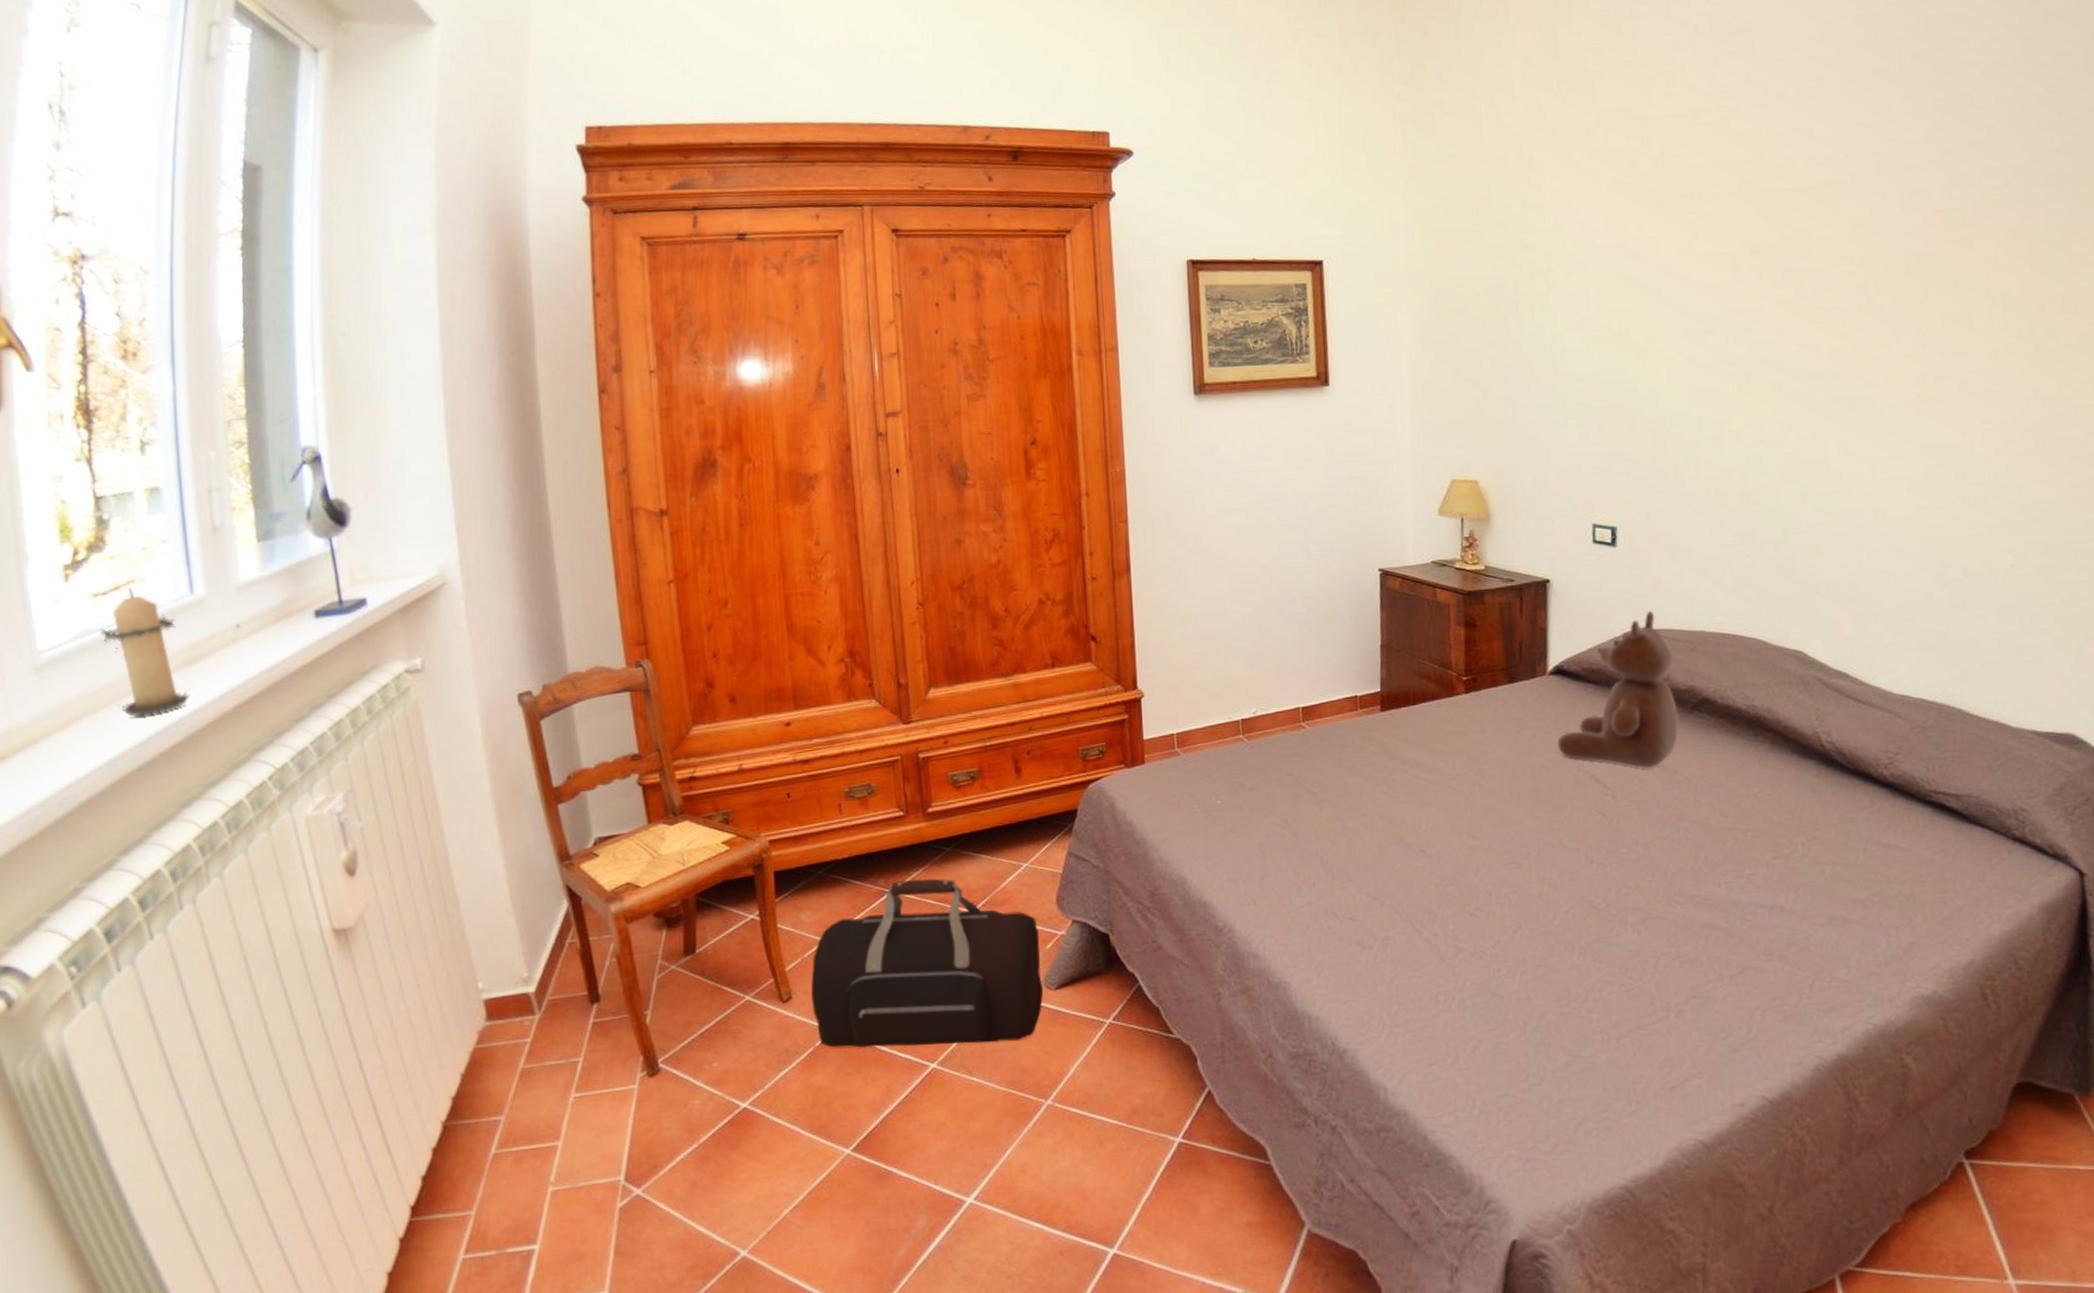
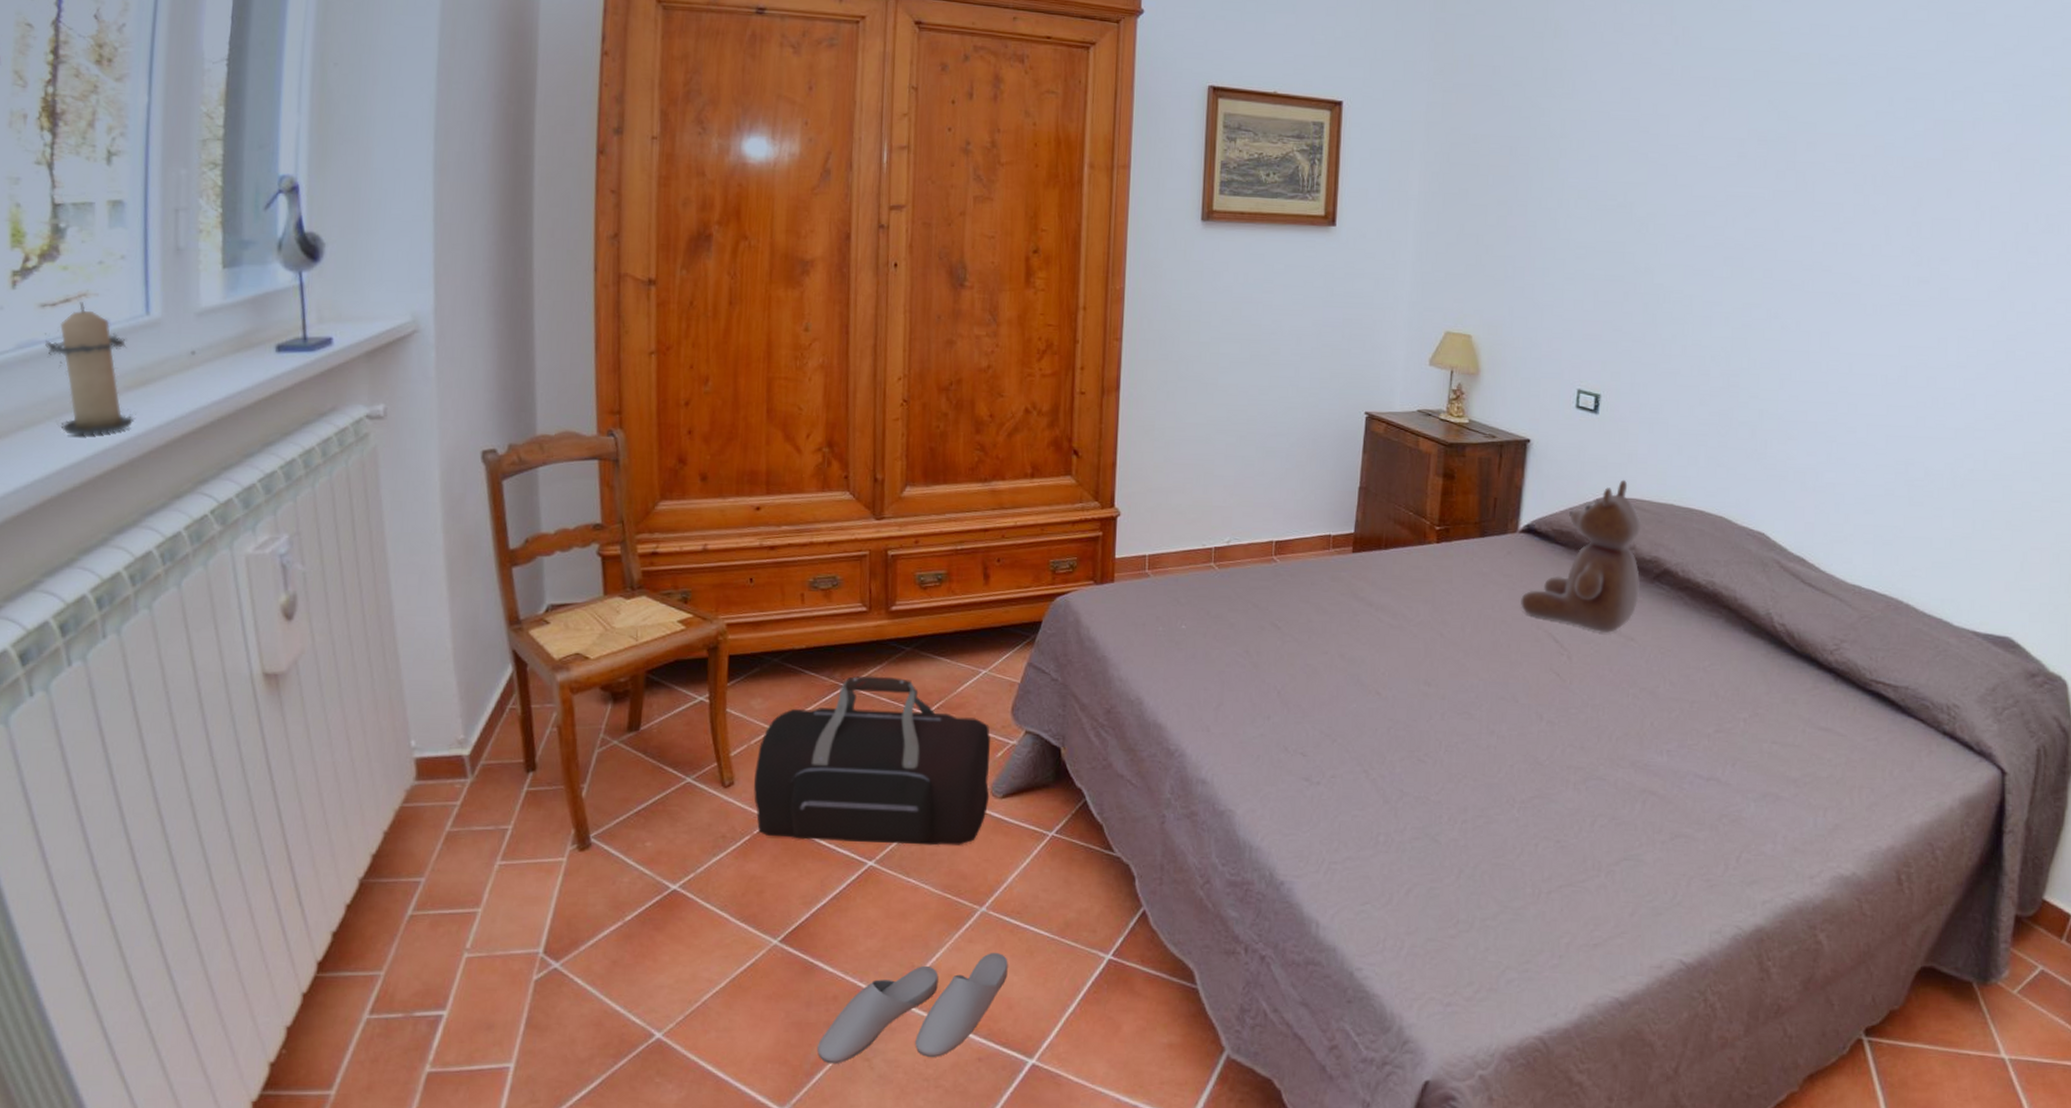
slippers: none [899,1144,1080,1269] -> present [816,952,1008,1064]

